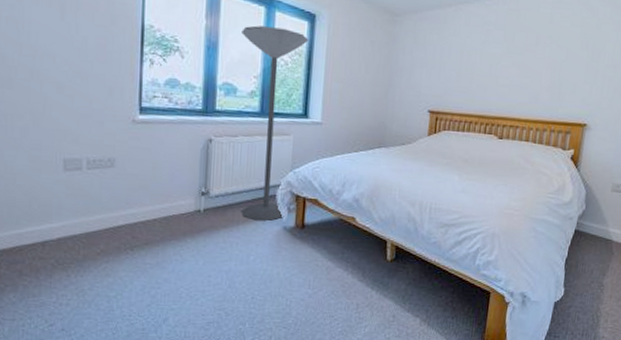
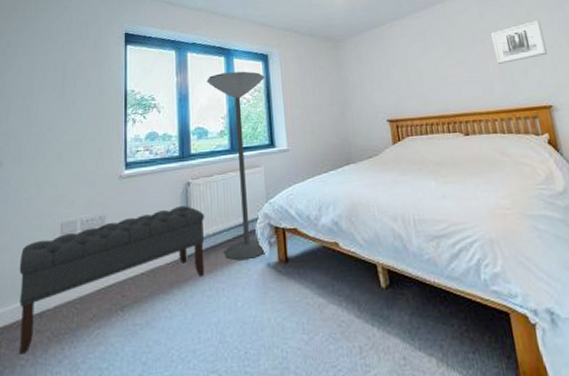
bench: none [16,161,224,276] -> present [19,206,205,354]
wall art: none [551,35,606,75] -> present [491,20,547,64]

